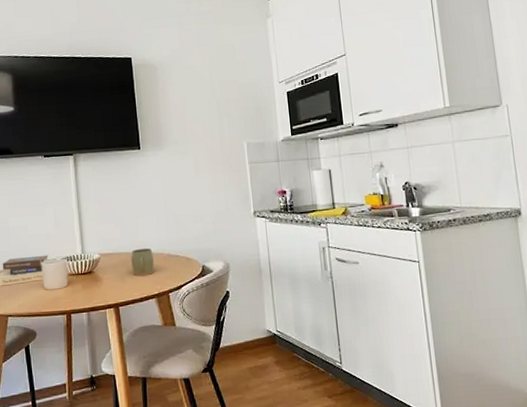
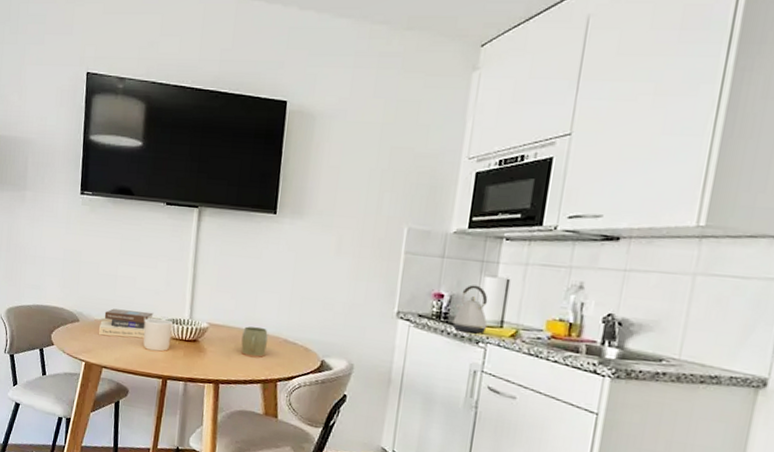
kettle: none [296,179,324,219] -> present [452,285,488,335]

